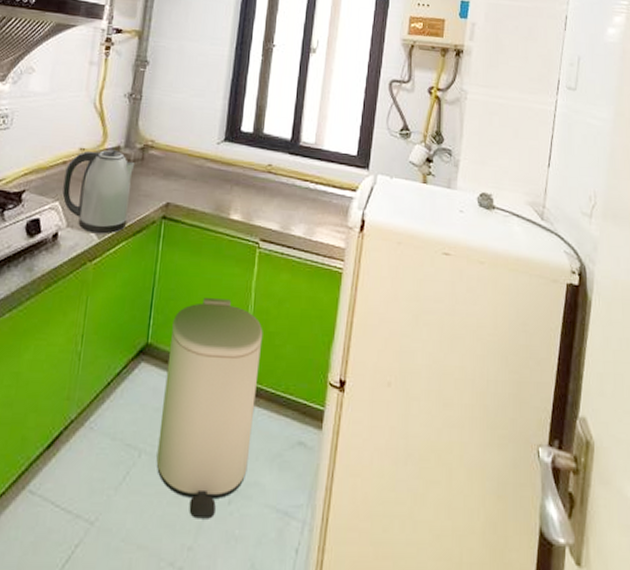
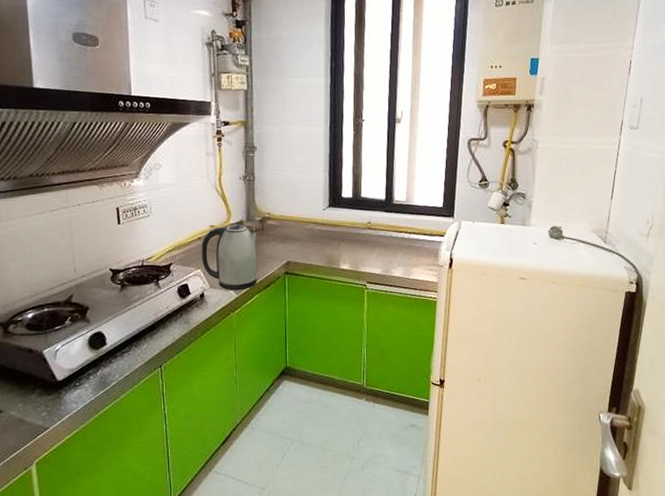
pedal bin: present [156,298,263,519] -> none [304,329,376,480]

